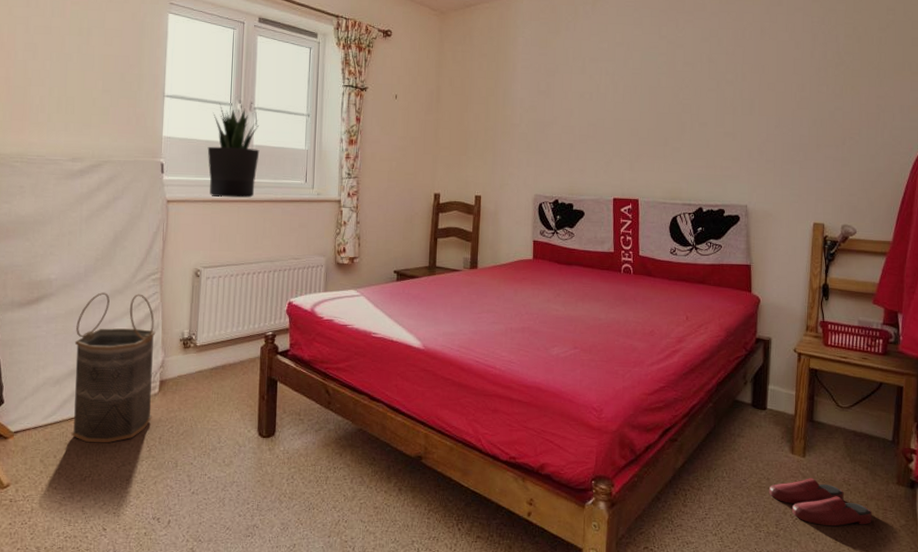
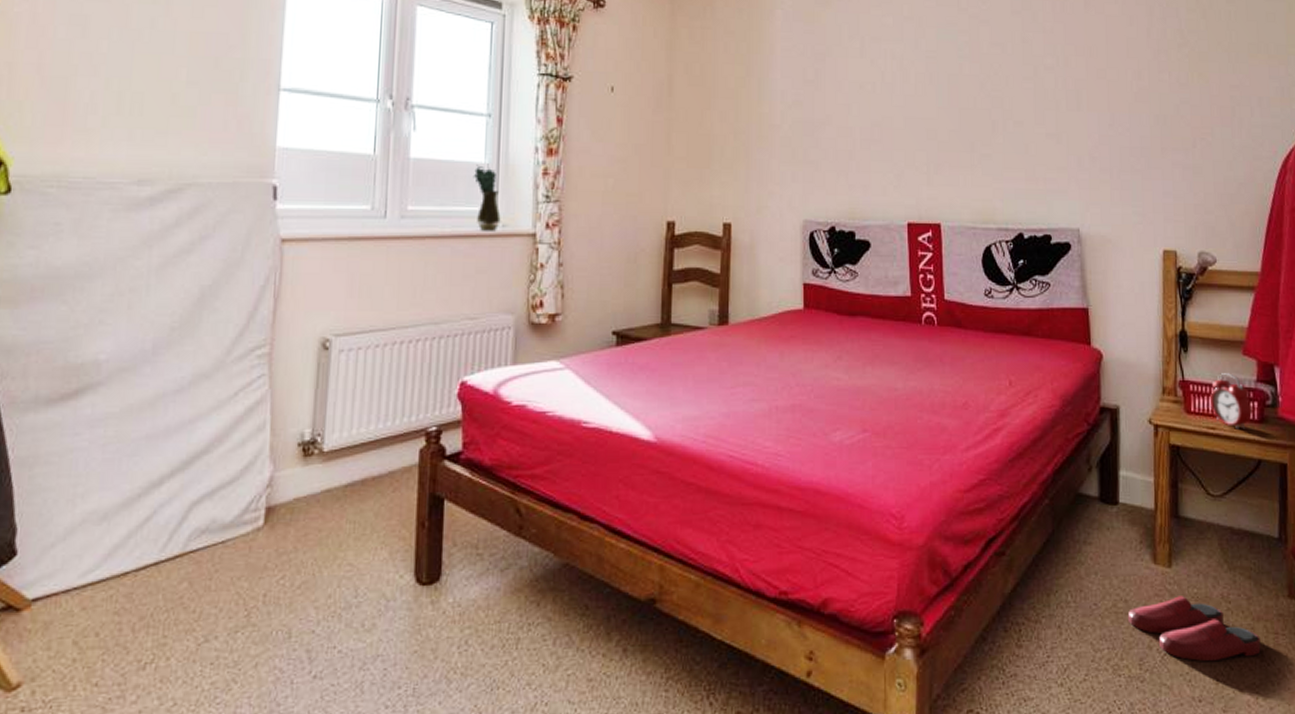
basket: present [71,292,156,443] -> none [124,378,261,610]
planter: present [207,103,260,198] -> none [342,99,419,234]
vase: none [297,151,316,199] -> present [473,165,501,233]
alarm clock: none [844,317,877,359] -> present [1210,373,1252,429]

